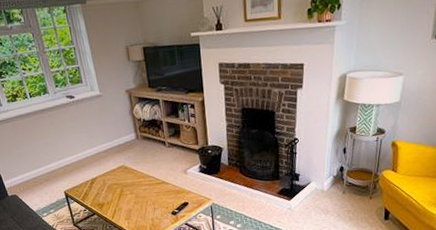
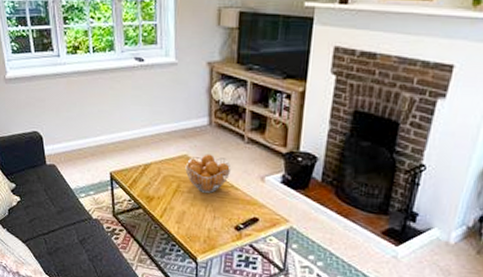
fruit basket: none [124,161,161,192] -> present [185,153,232,193]

